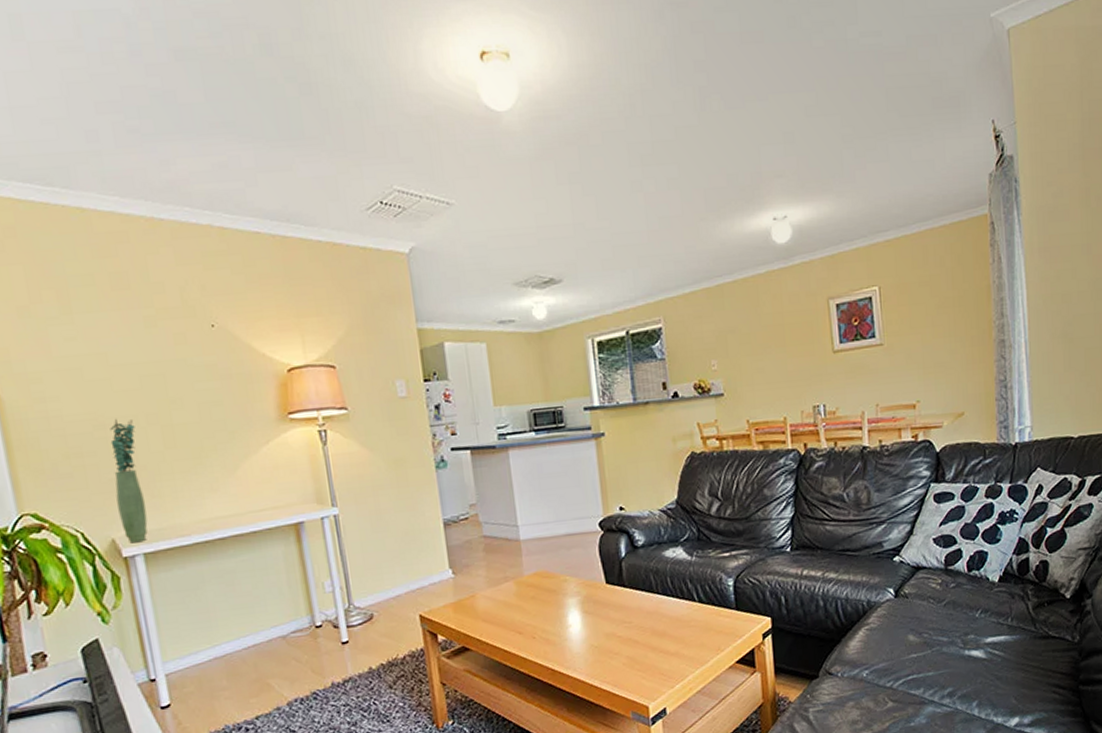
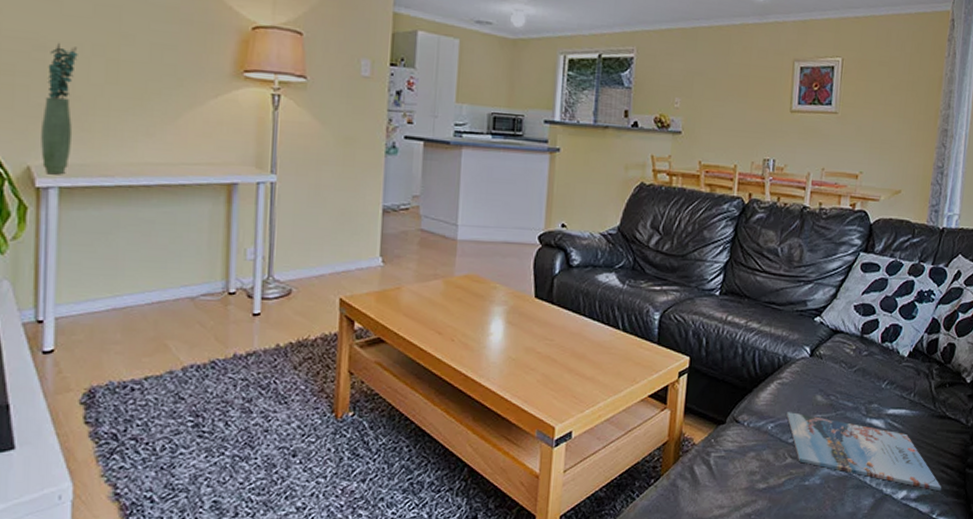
magazine: none [880,656,1057,713] -> present [787,412,942,492]

